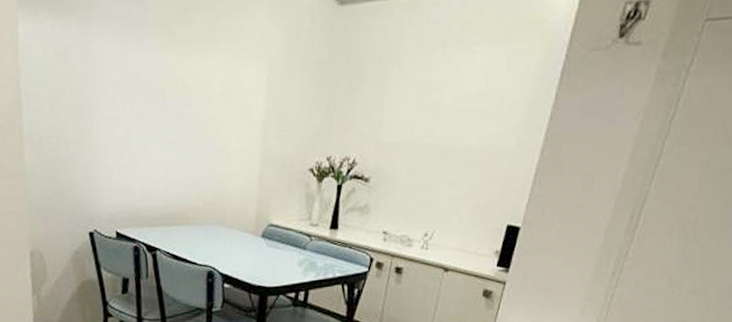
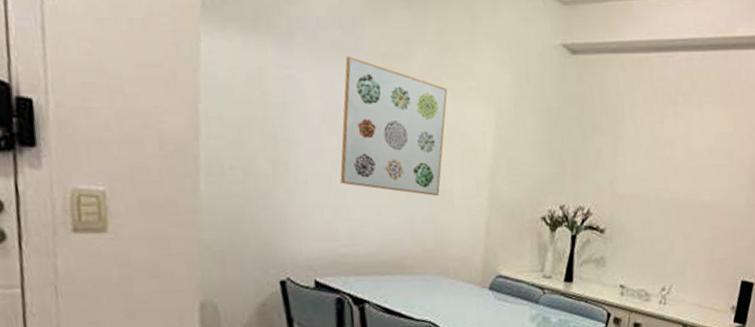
wall art: none [133,27,224,153] -> present [340,56,448,196]

